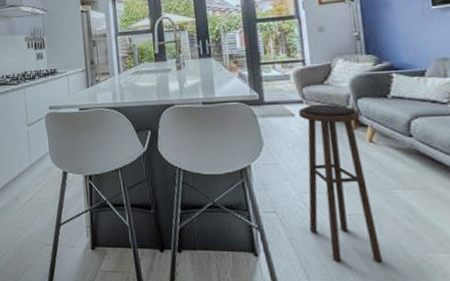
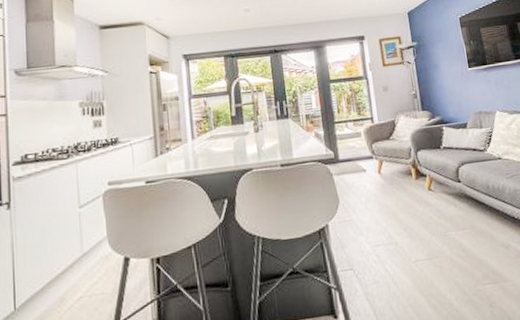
stool: present [299,104,382,262] -> none [369,157,444,310]

